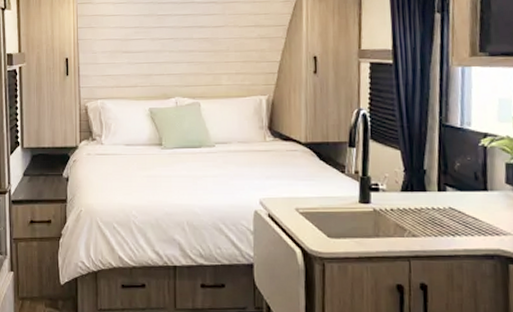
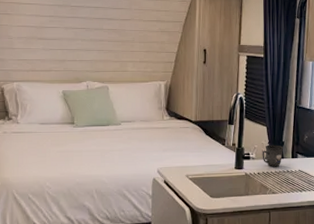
mug: none [395,174,426,203] -> present [262,145,284,167]

